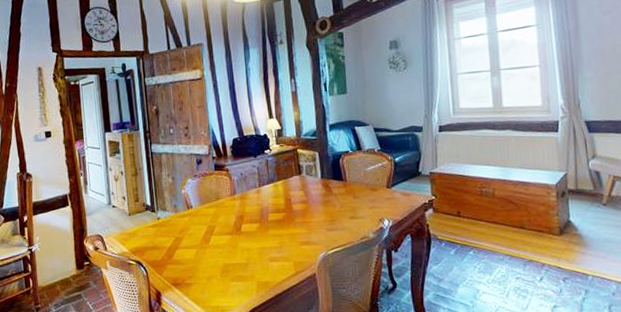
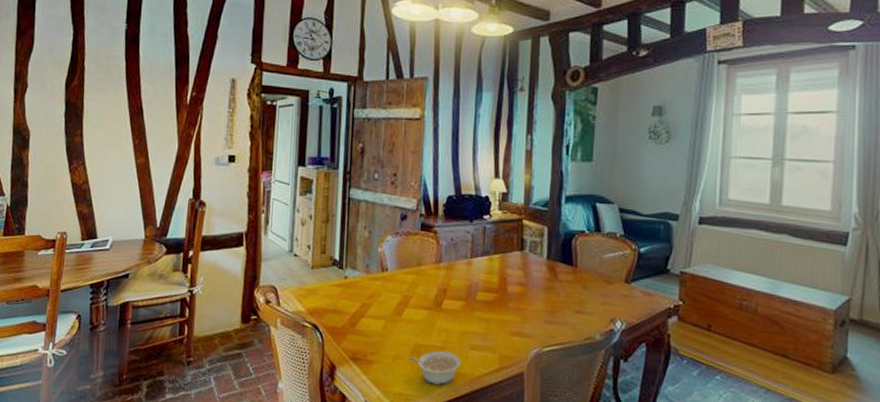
legume: none [220,267,263,295] -> present [409,351,461,385]

